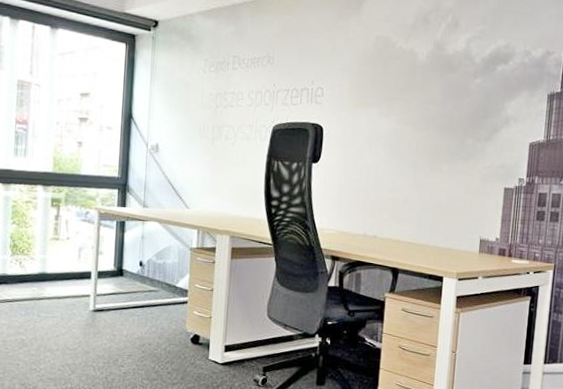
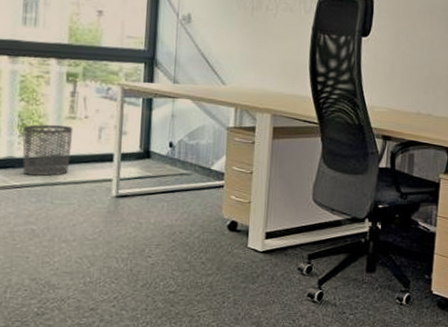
waste bin: none [14,245,57,292] -> present [22,124,74,176]

